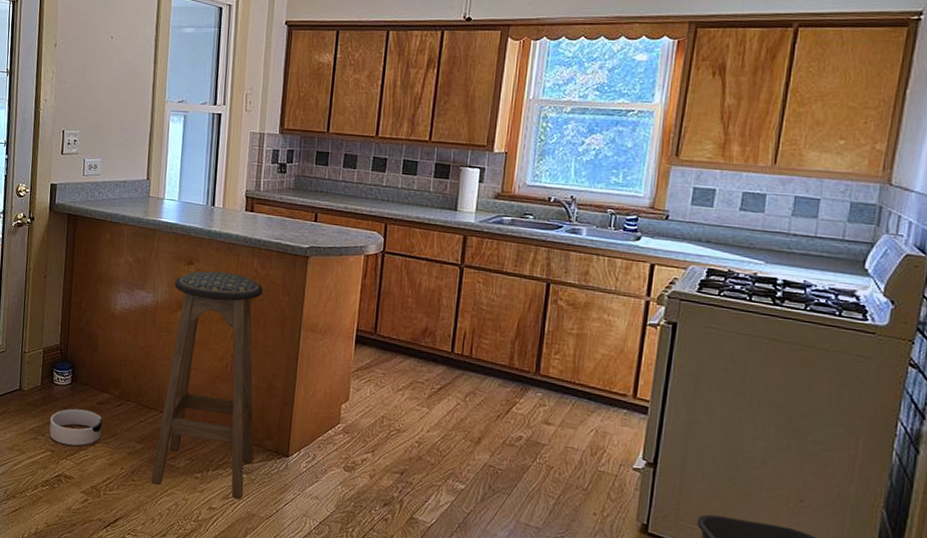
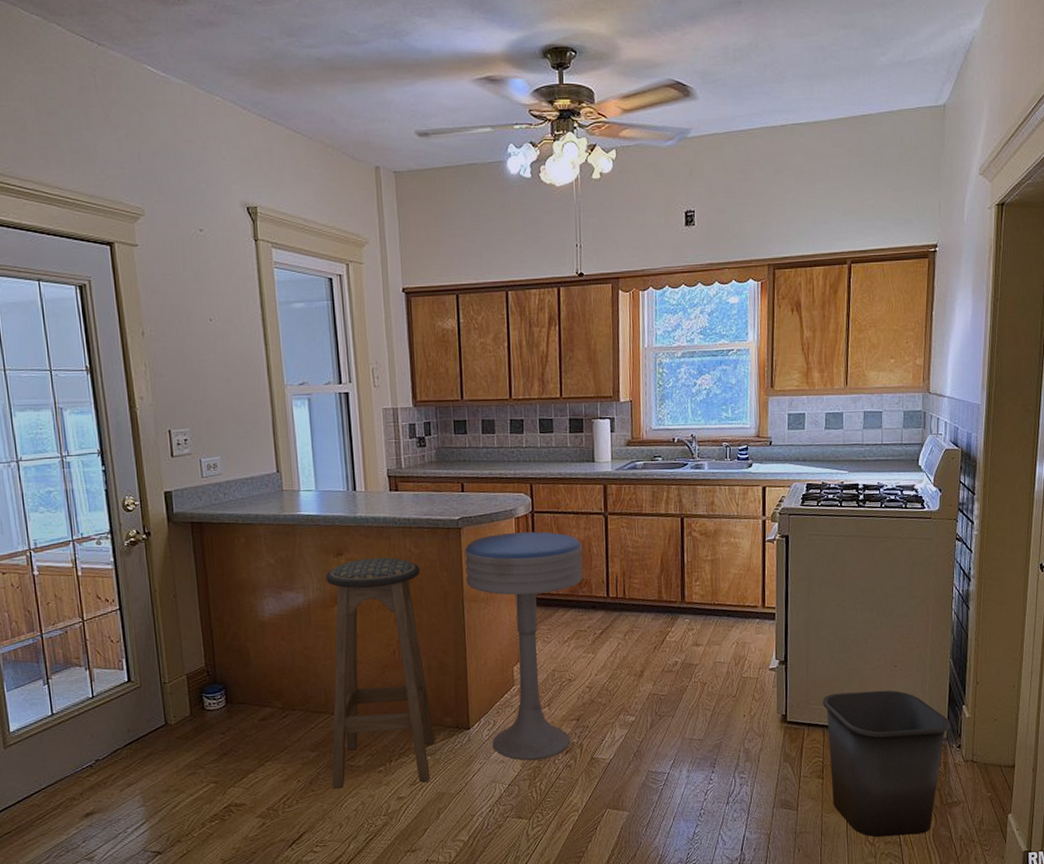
pet bowl: present [49,409,102,447] -> none [208,730,270,773]
bar stool: none [306,268,432,506] -> present [465,531,583,760]

